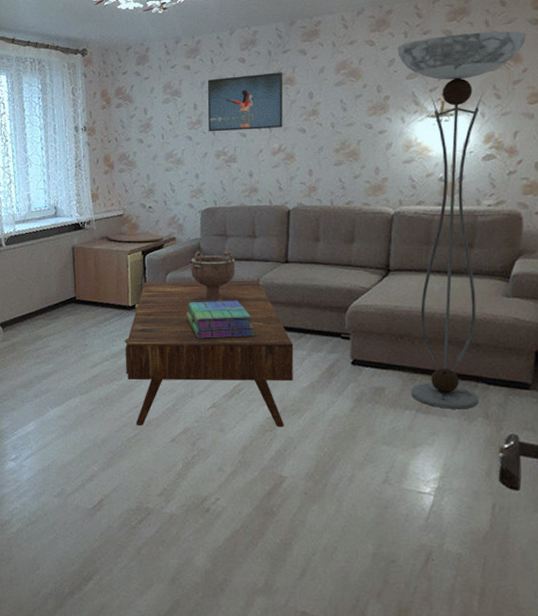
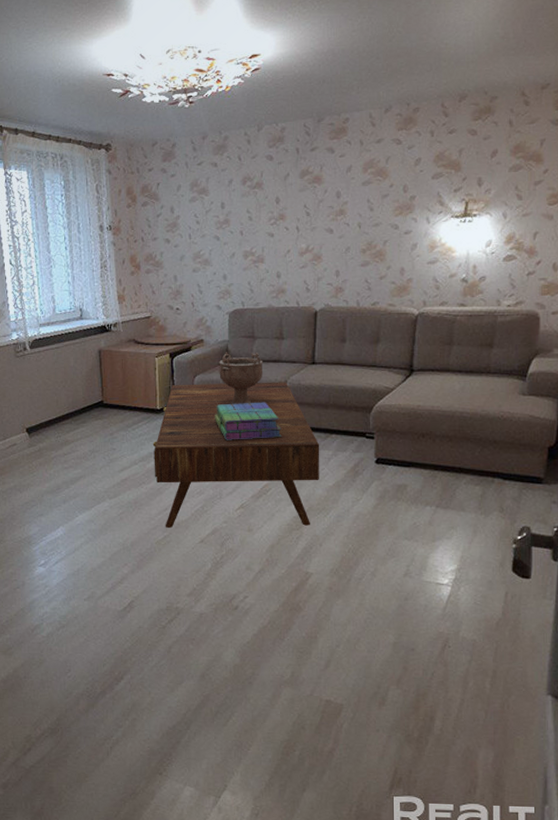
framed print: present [207,72,284,132] -> none [235,170,311,232]
floor lamp: present [397,31,526,409] -> none [424,131,548,504]

